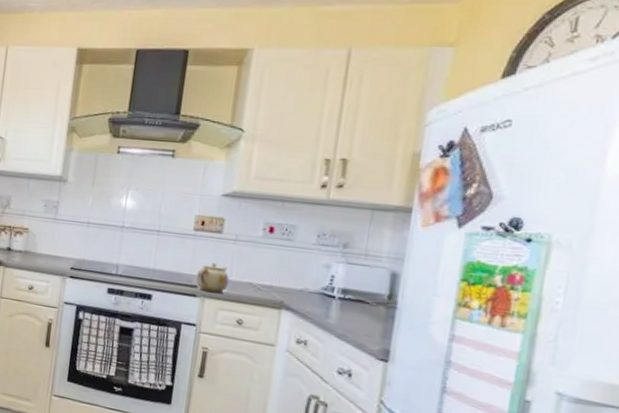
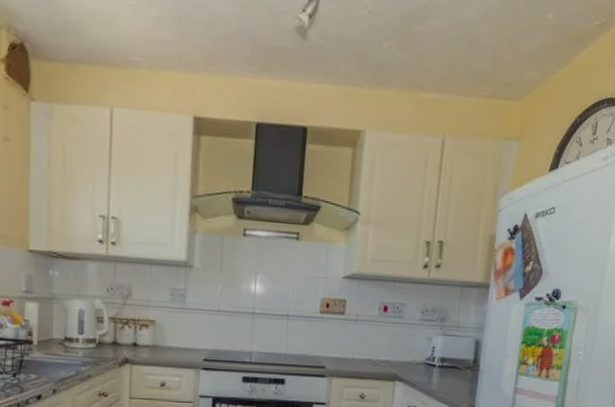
teapot: present [196,262,229,294] -> none [324,343,352,372]

